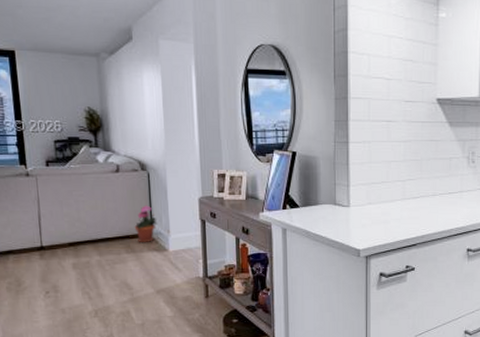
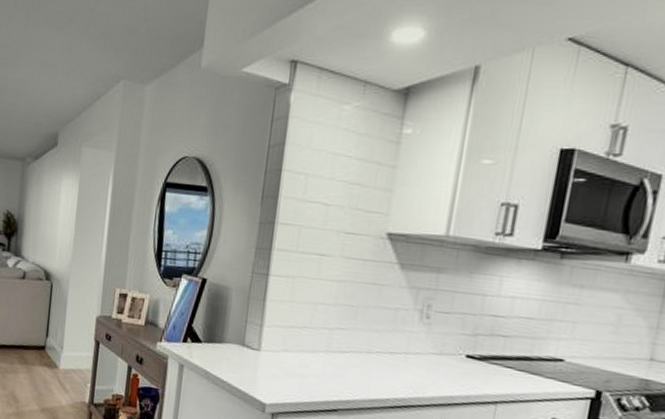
potted plant: present [134,205,158,243] -> none [30,316,53,356]

